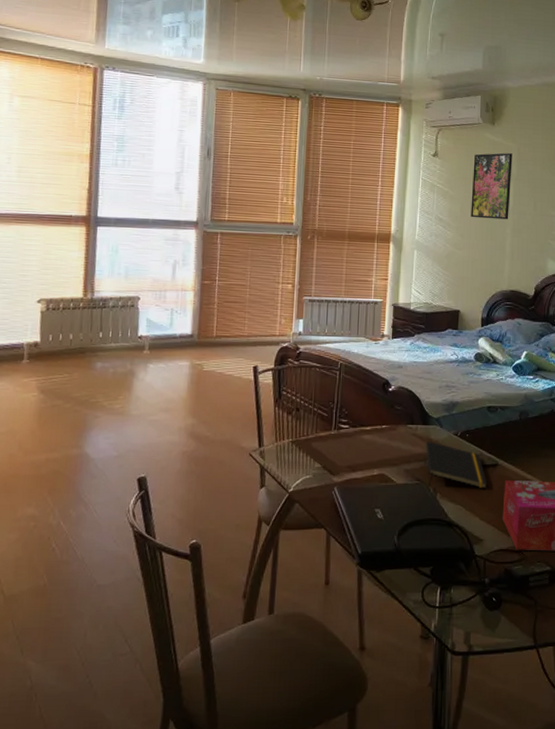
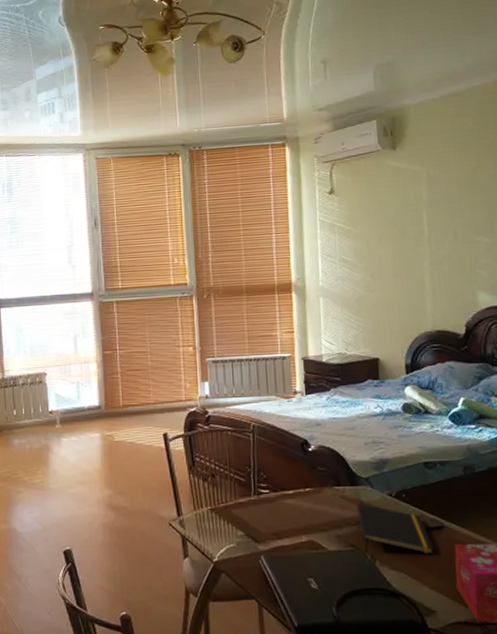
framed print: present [471,153,513,220] -> none [376,178,425,255]

